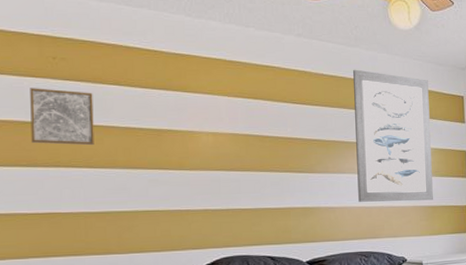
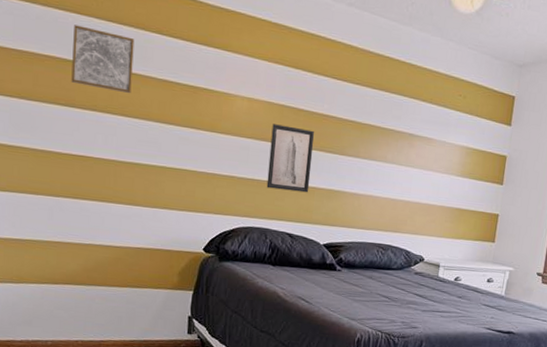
wall art: none [240,153,285,216] -> present [266,124,314,193]
wall art: present [353,69,433,202] -> none [385,50,480,203]

